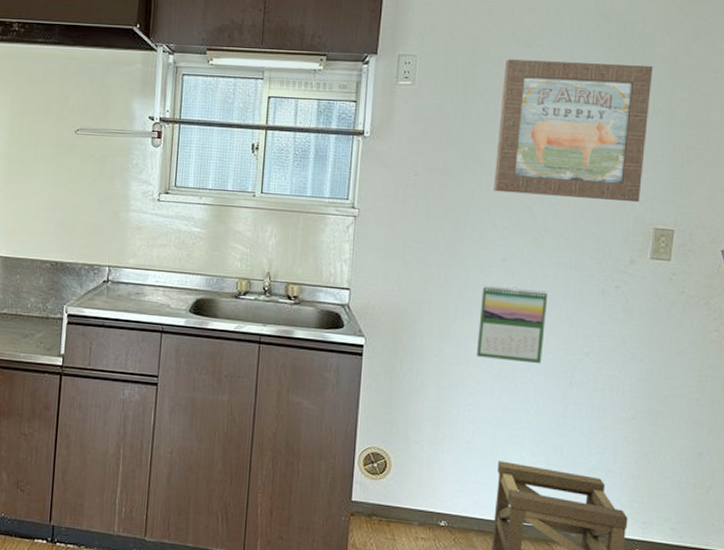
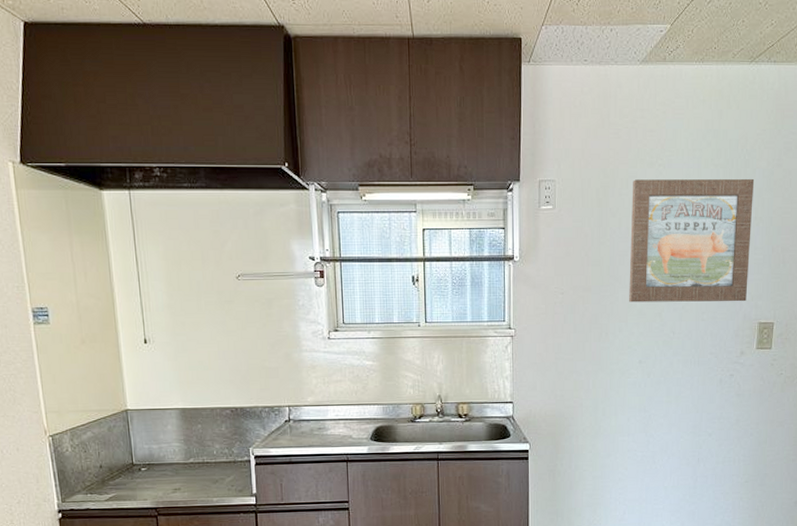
calendar: present [476,285,548,364] -> none [622,385,678,449]

